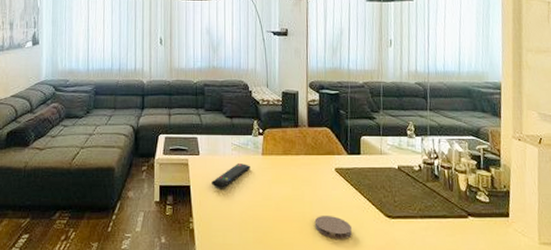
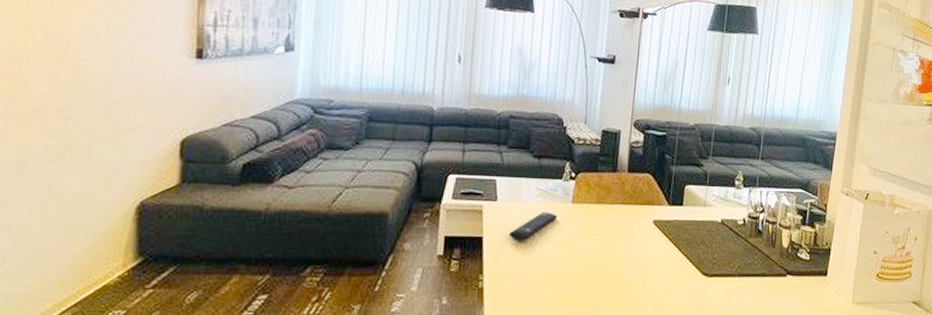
coaster: present [314,216,352,239] -> none [624,273,665,299]

